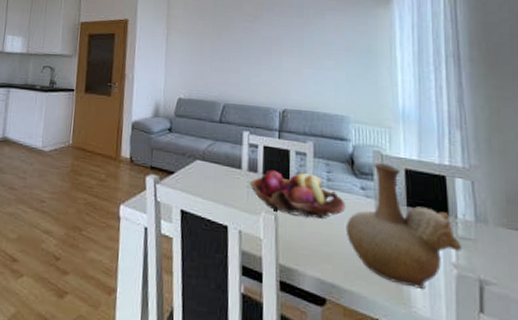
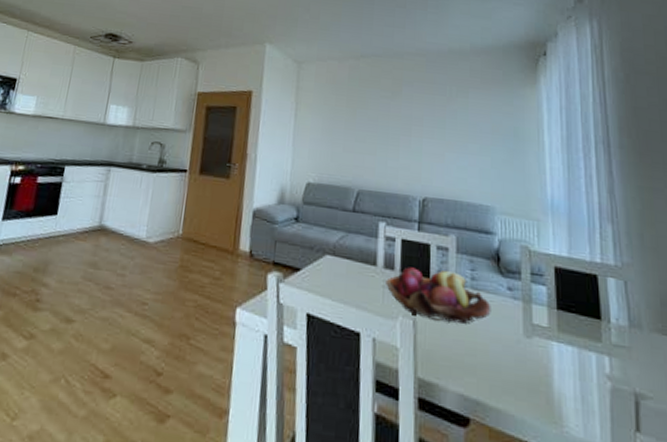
vase: present [345,163,462,290] -> none [491,259,615,407]

